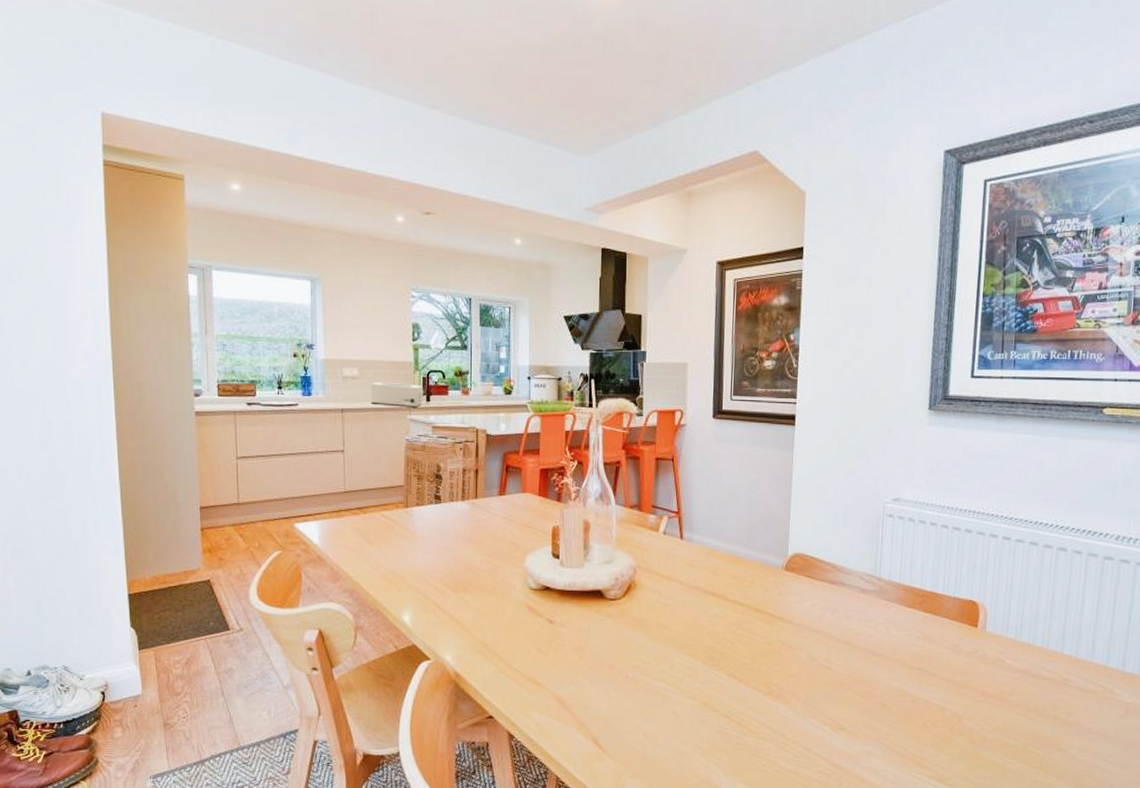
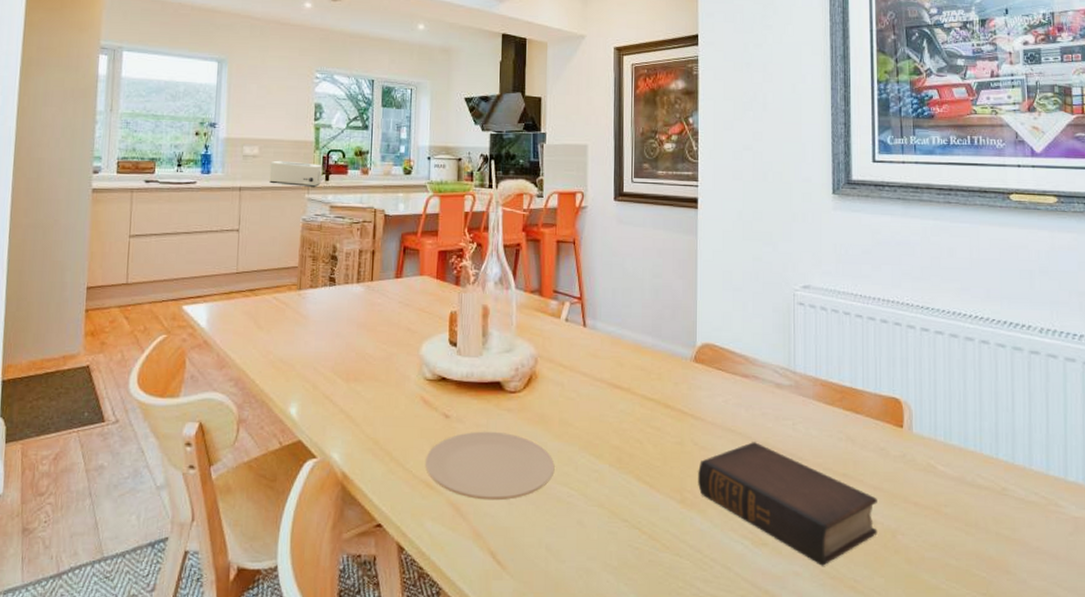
plate: none [532,634,652,695] -> present [426,431,555,501]
book: none [784,641,948,746] -> present [698,442,878,566]

